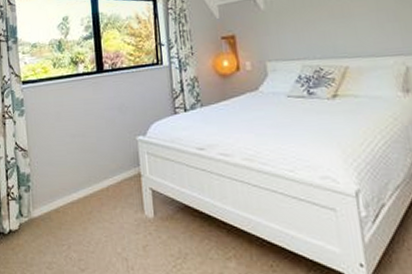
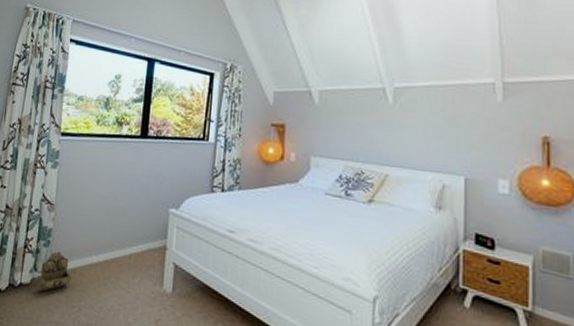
wall caddy: none [26,194,56,235] -> present [37,251,71,292]

